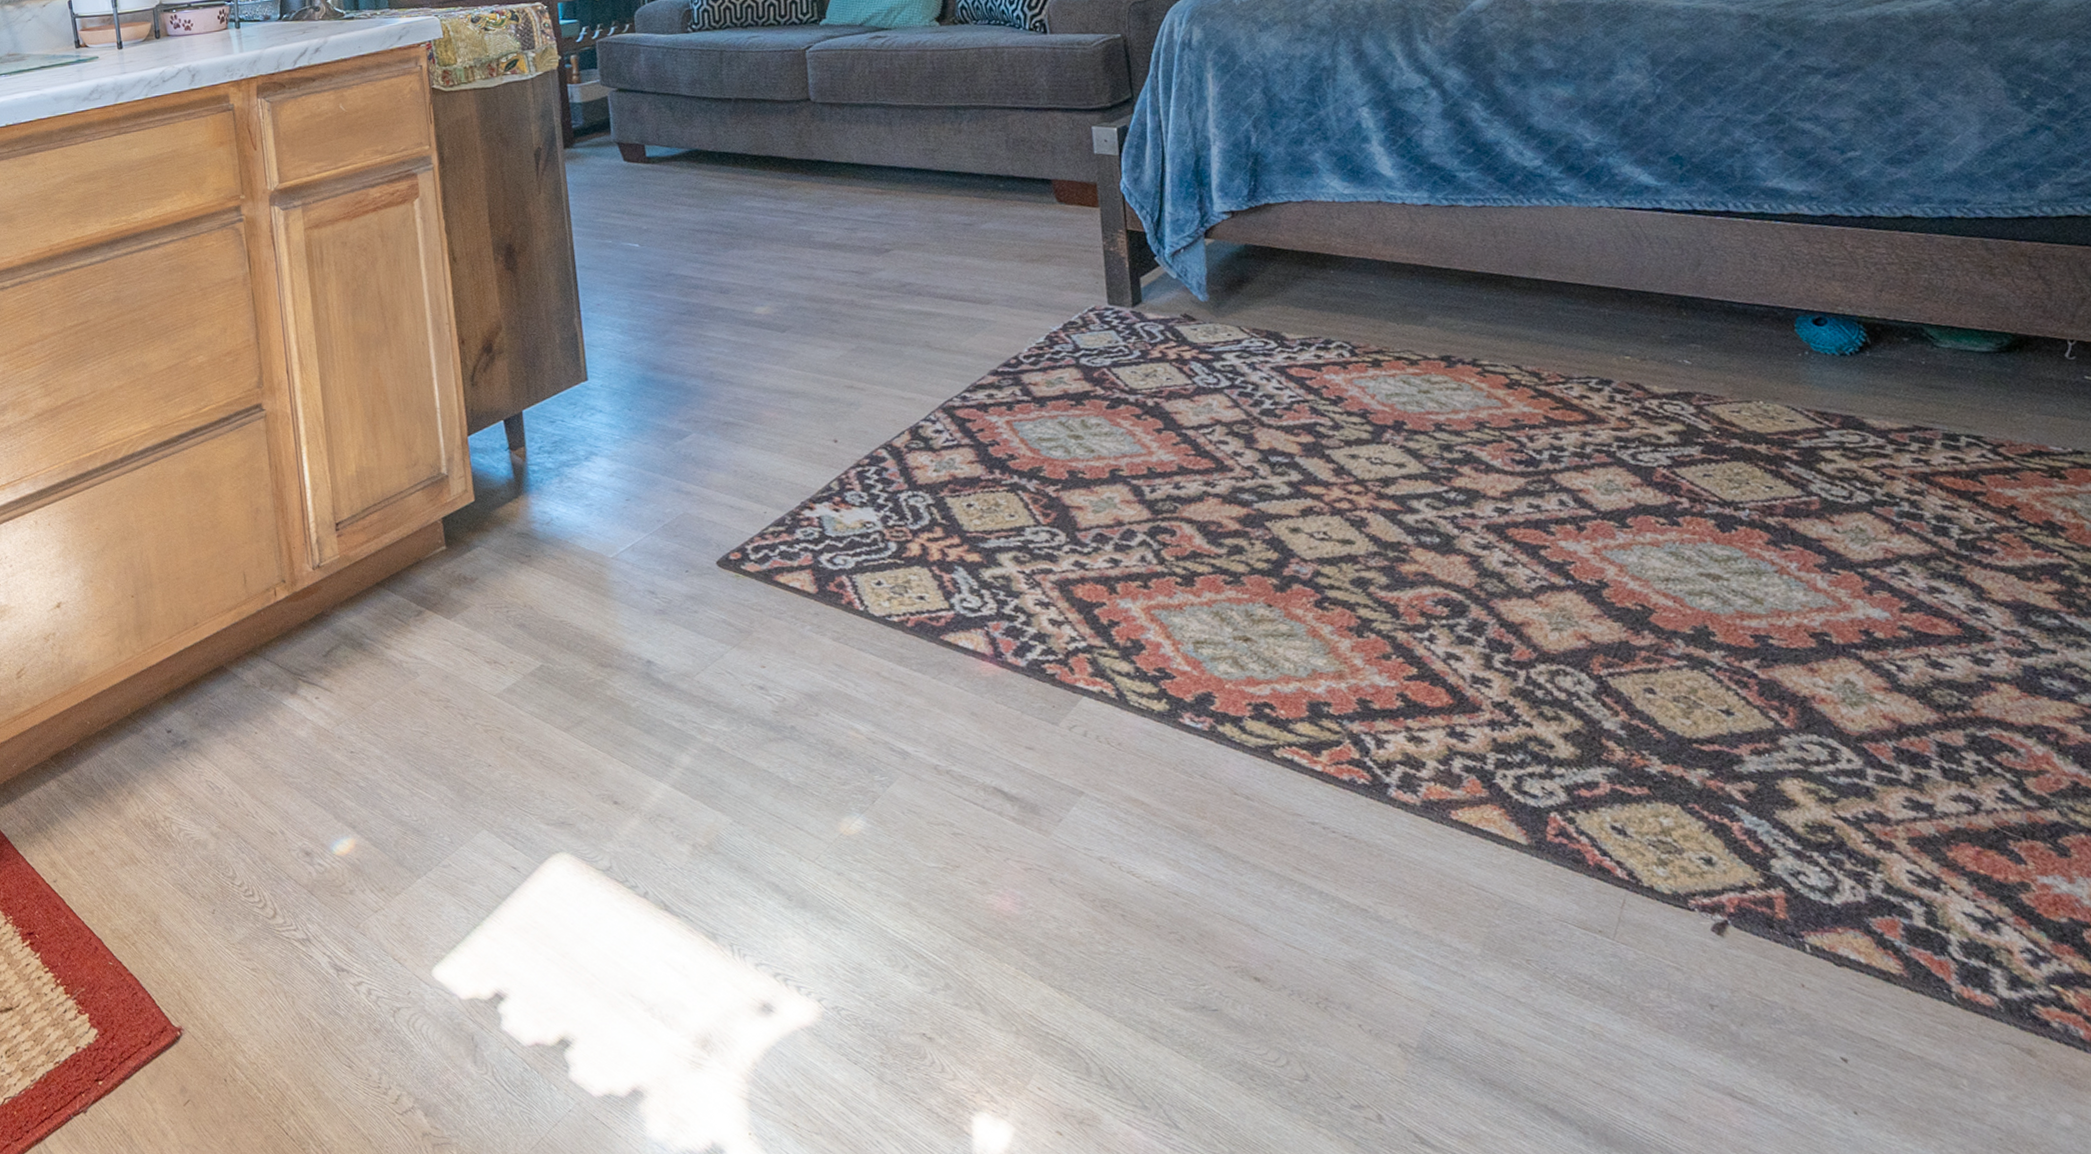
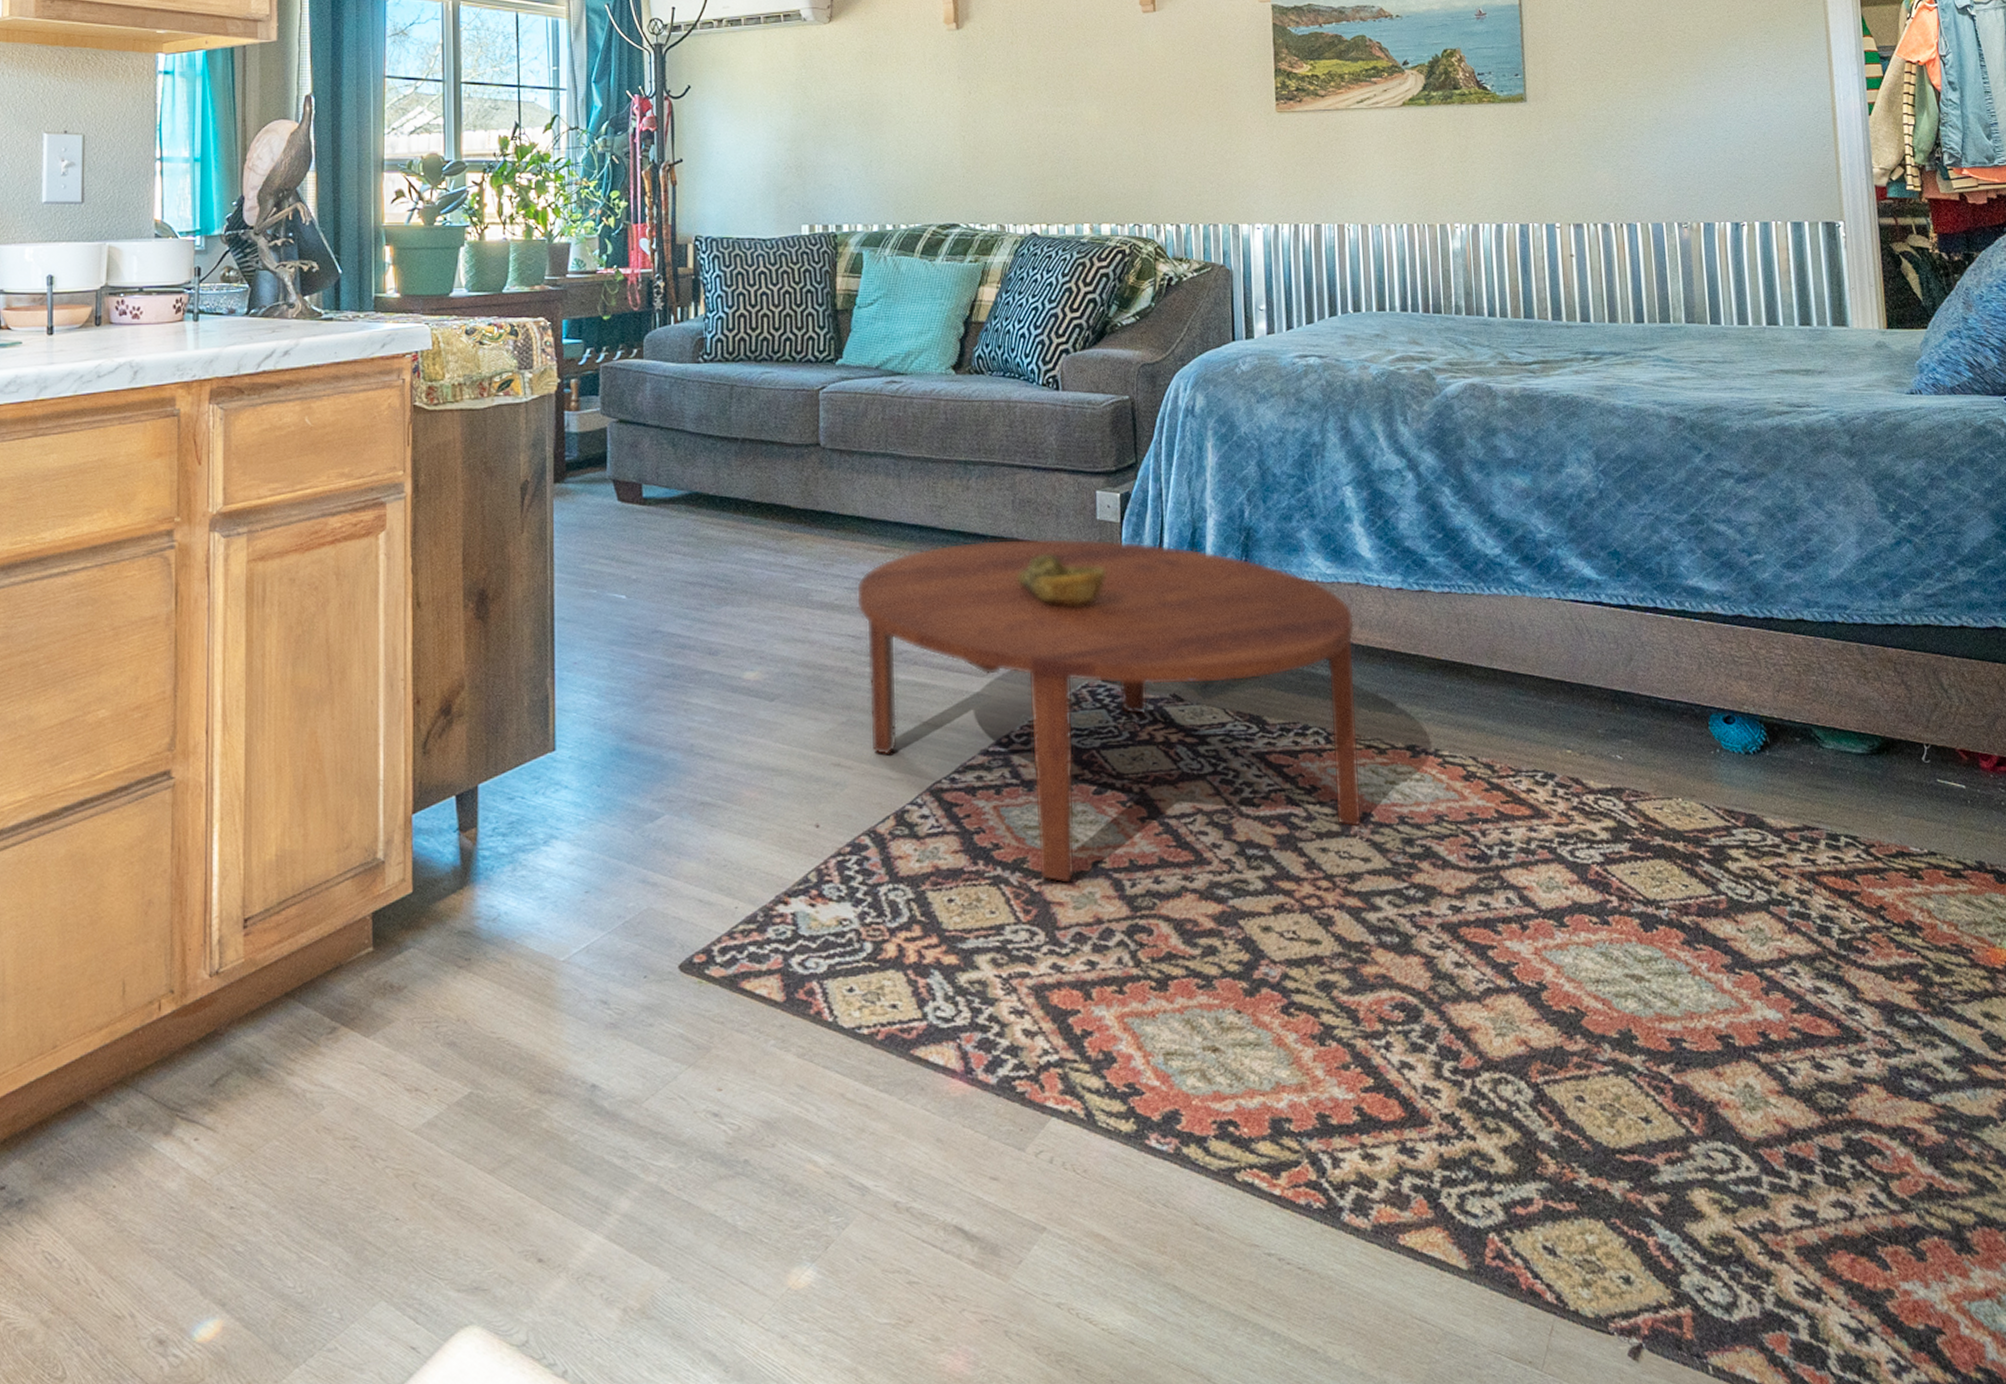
coffee table: none [855,172,1395,490] -> present [856,537,1363,884]
decorative bowl: none [1015,188,1107,238] -> present [1016,554,1106,608]

